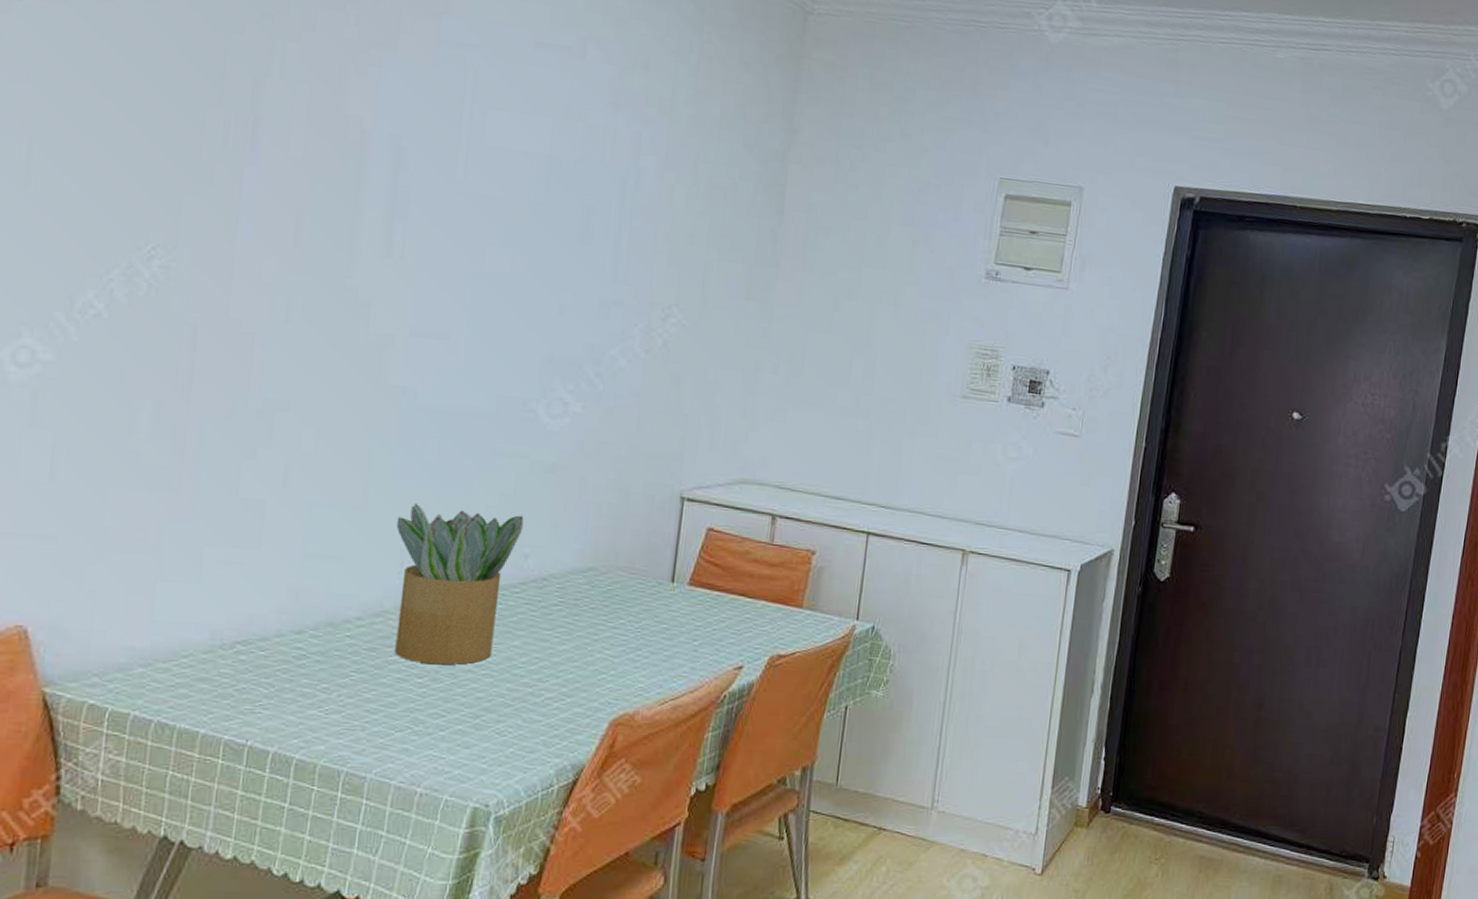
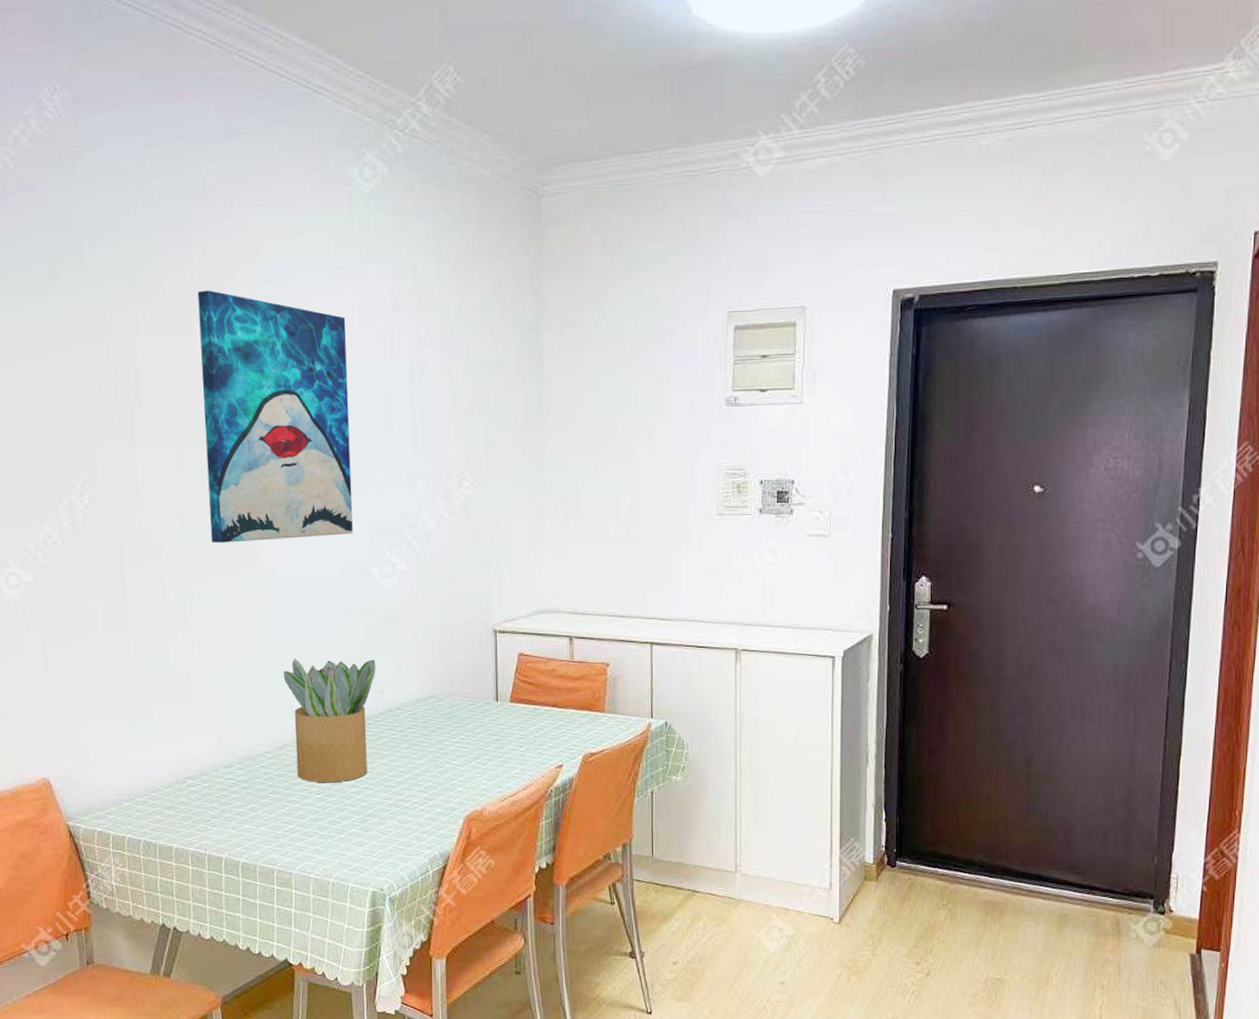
wall art: none [325,37,551,360] -> present [197,290,353,544]

